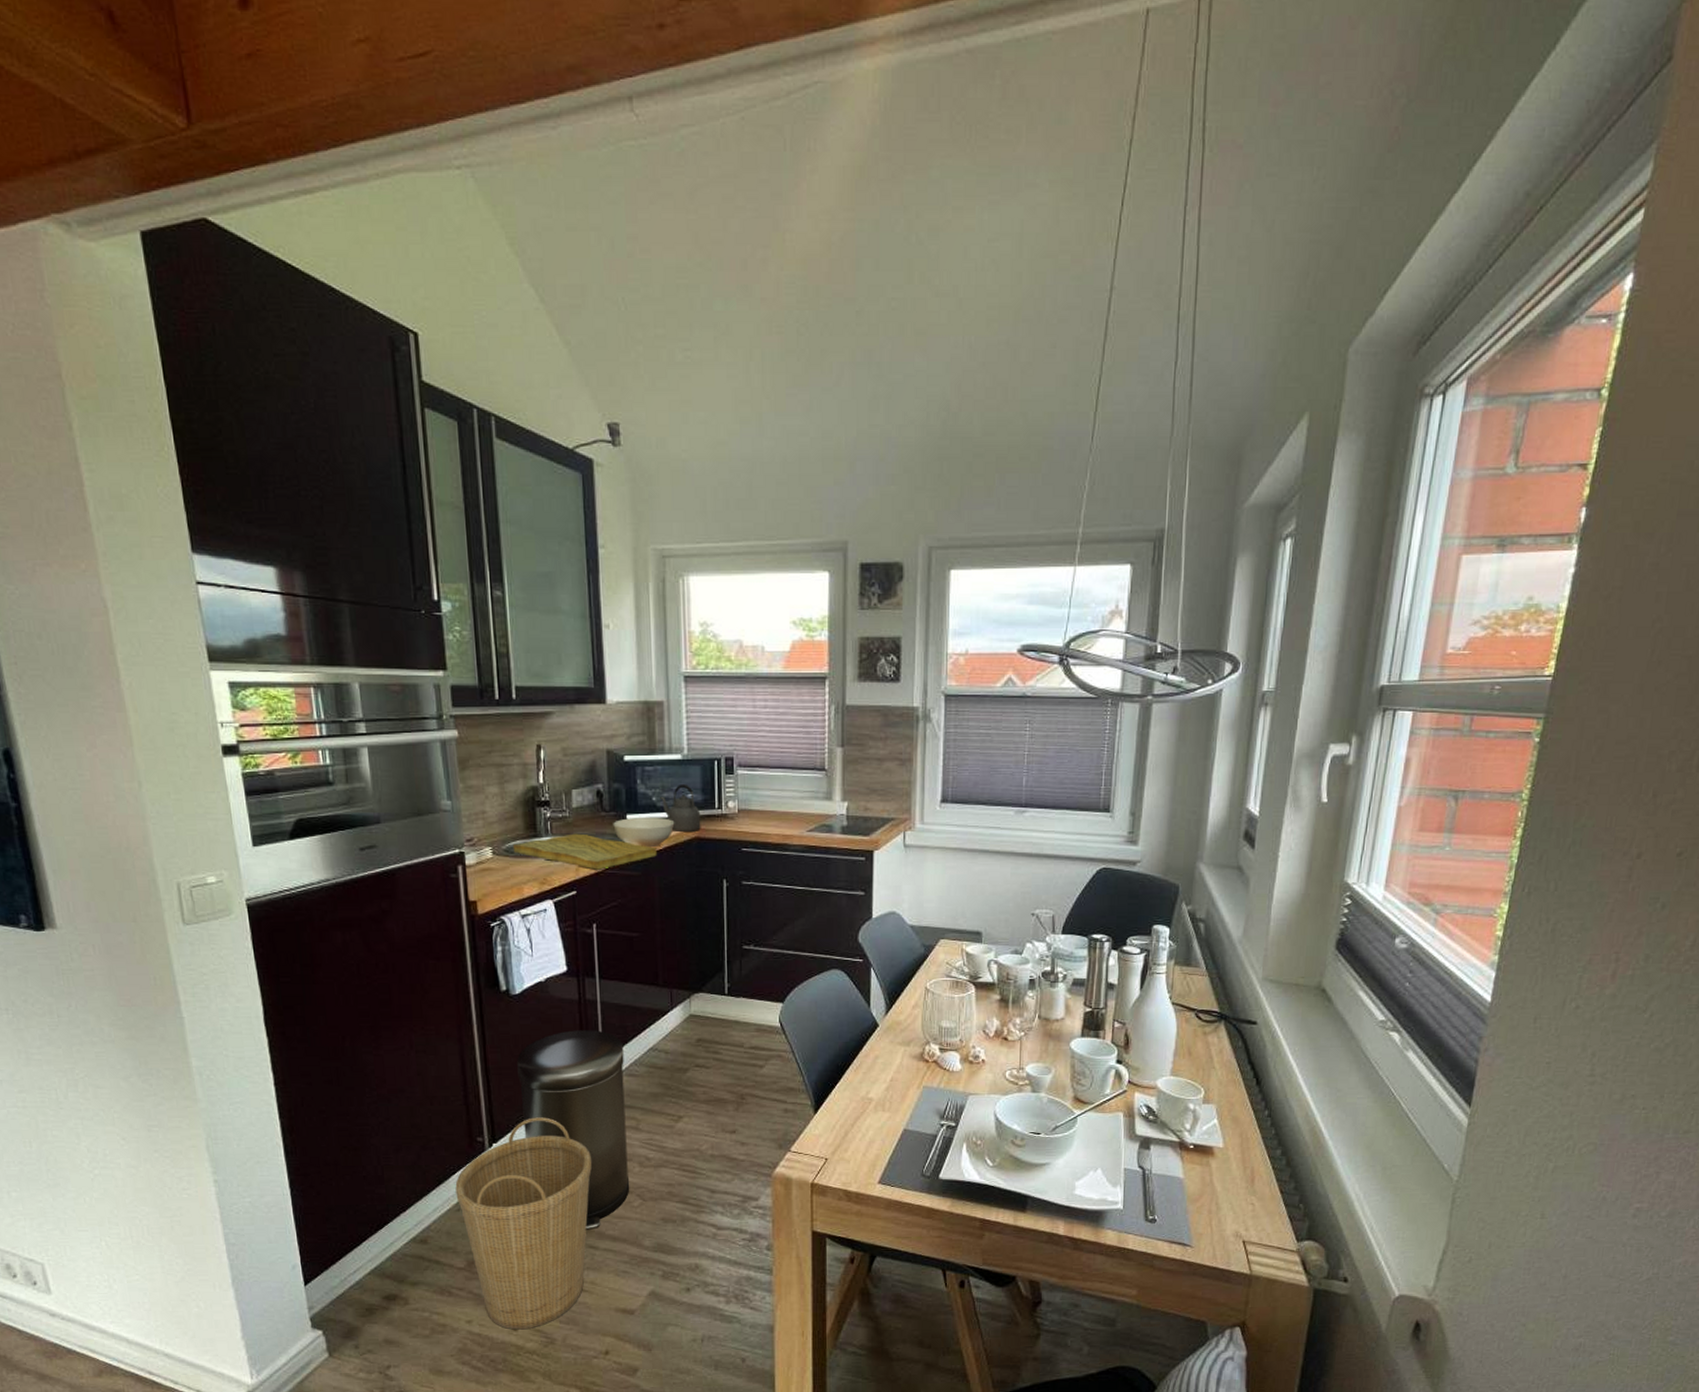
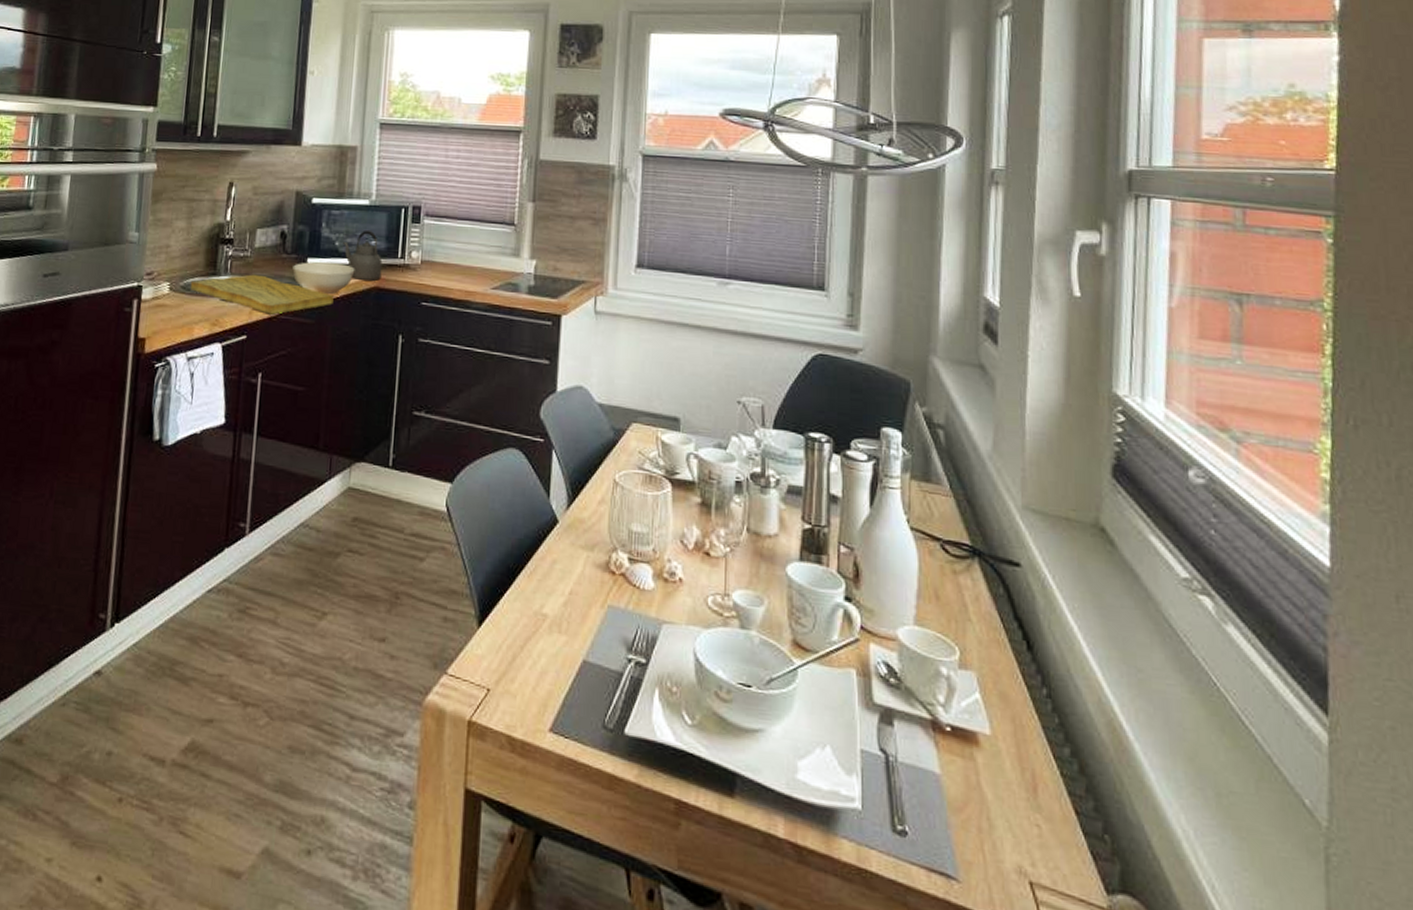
basket: present [455,1117,592,1330] -> none [64,595,219,882]
pedal bin: present [517,1030,630,1231] -> none [150,493,272,752]

